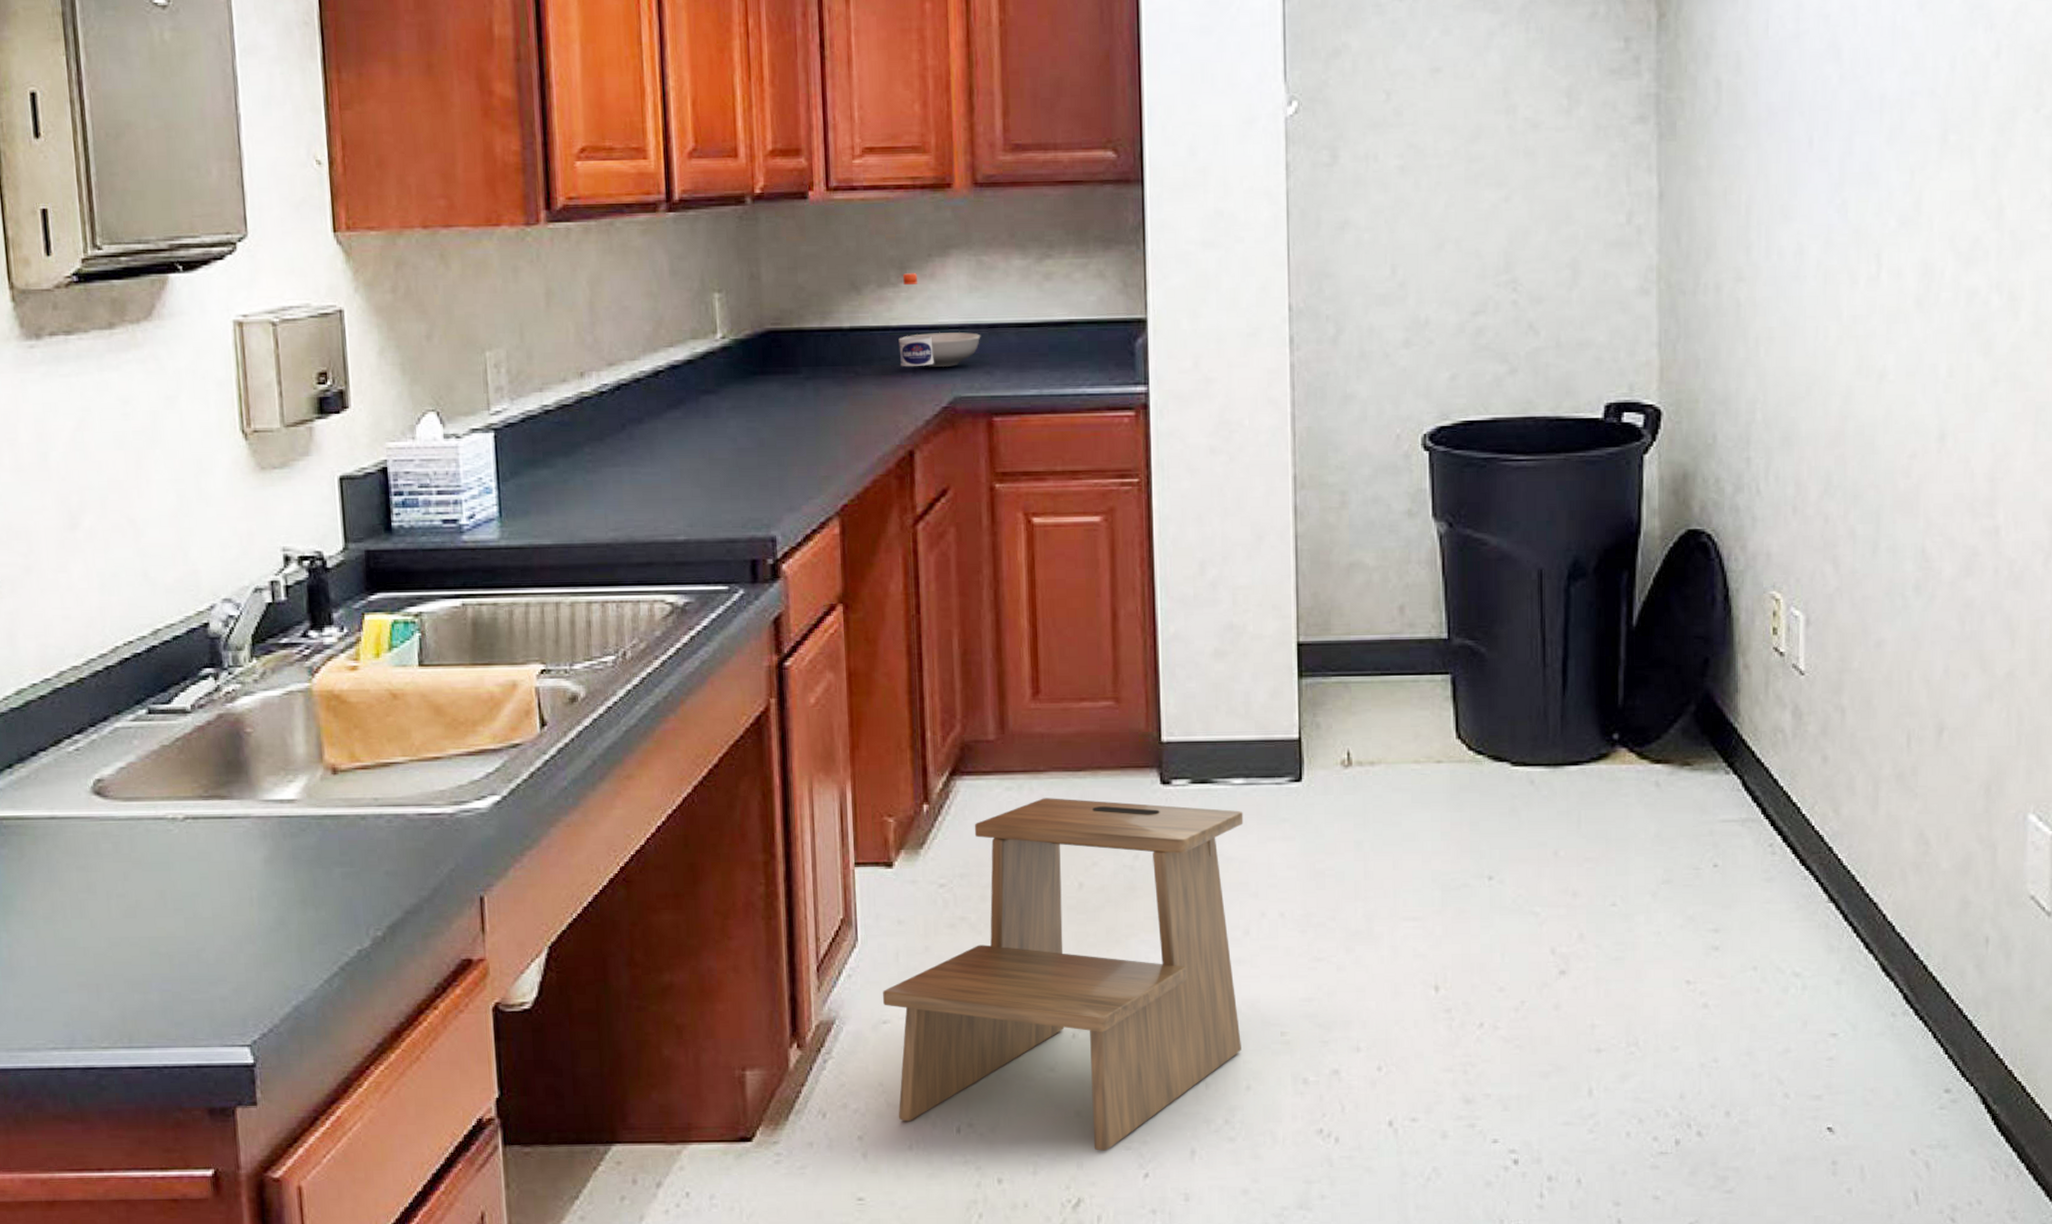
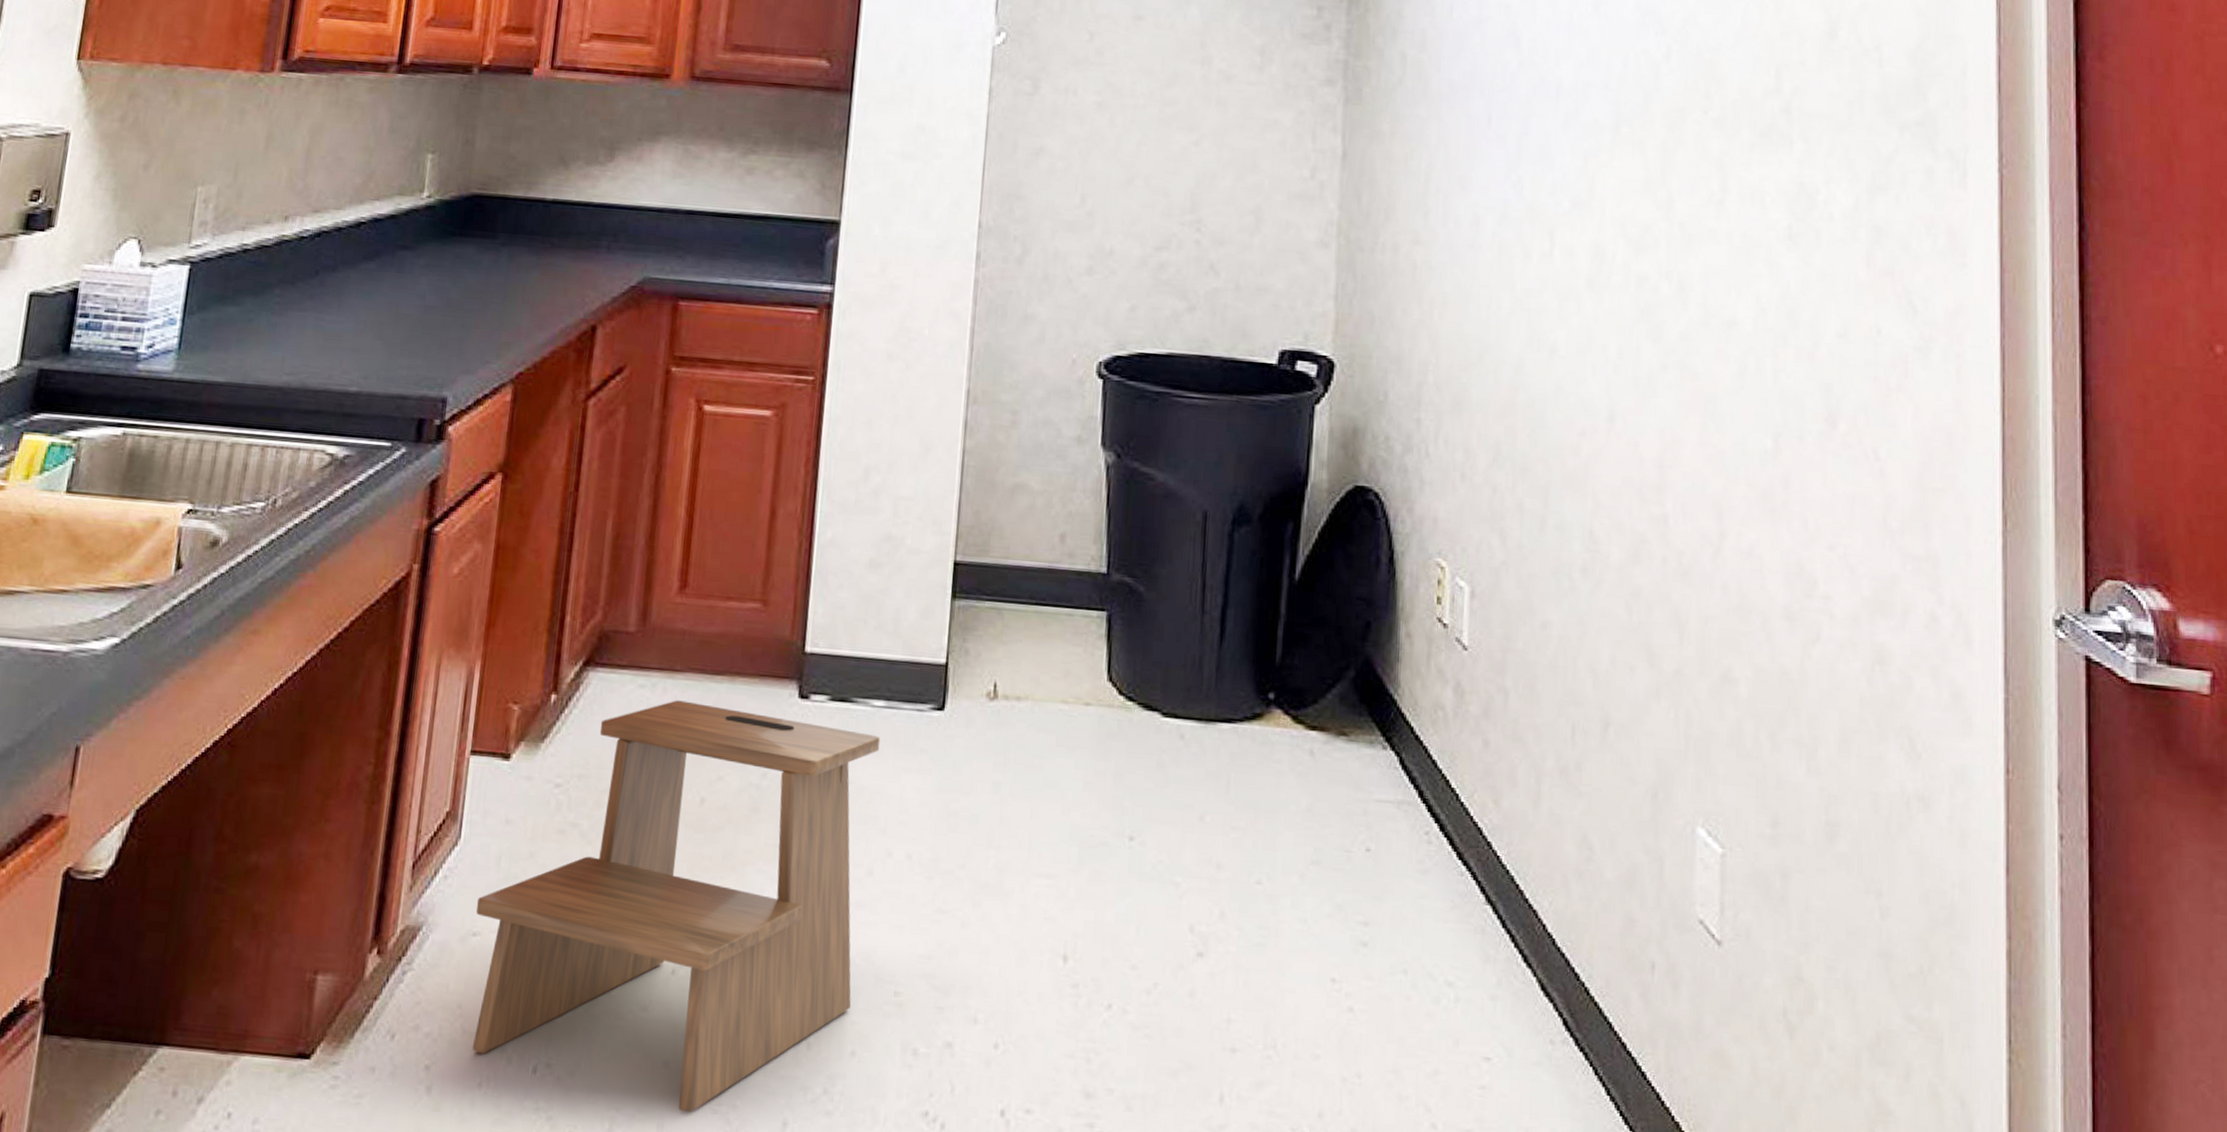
water bottle: present [898,273,934,366] -> none [596,154,630,244]
bowl: present [902,332,981,367] -> none [601,213,678,248]

